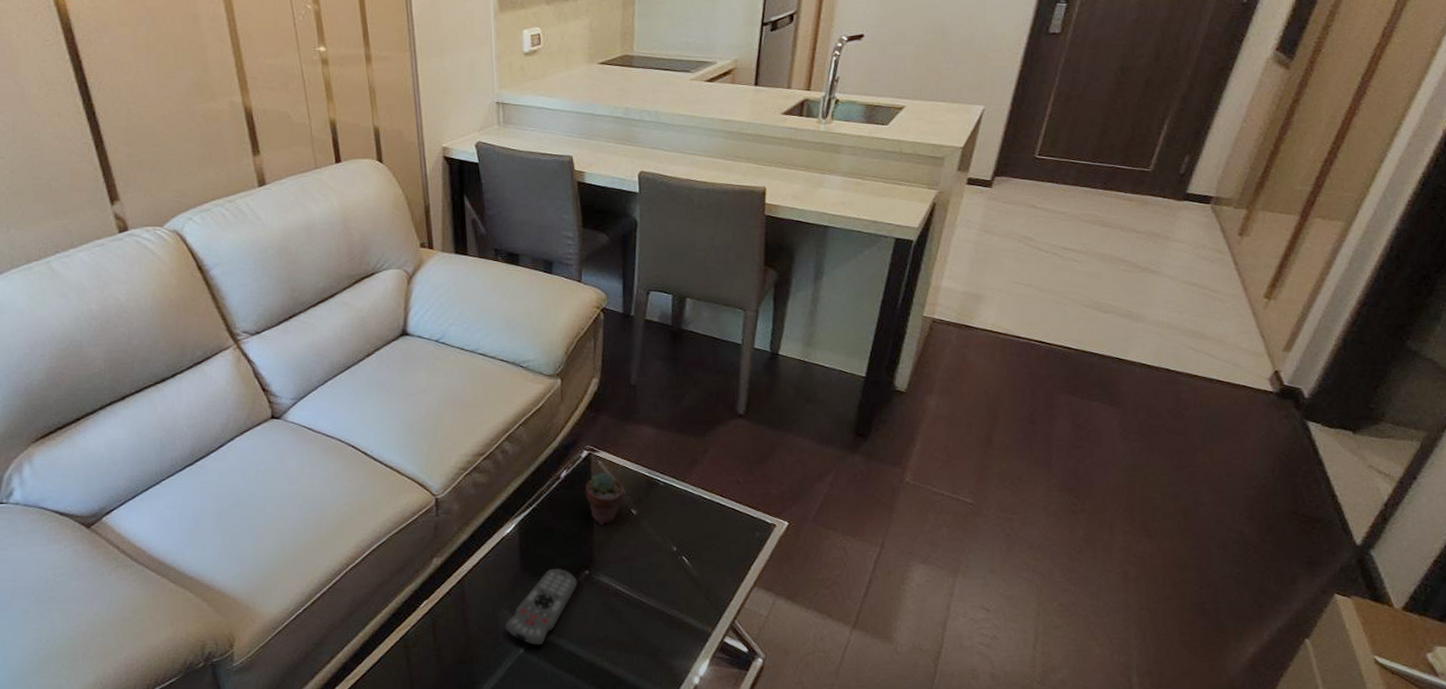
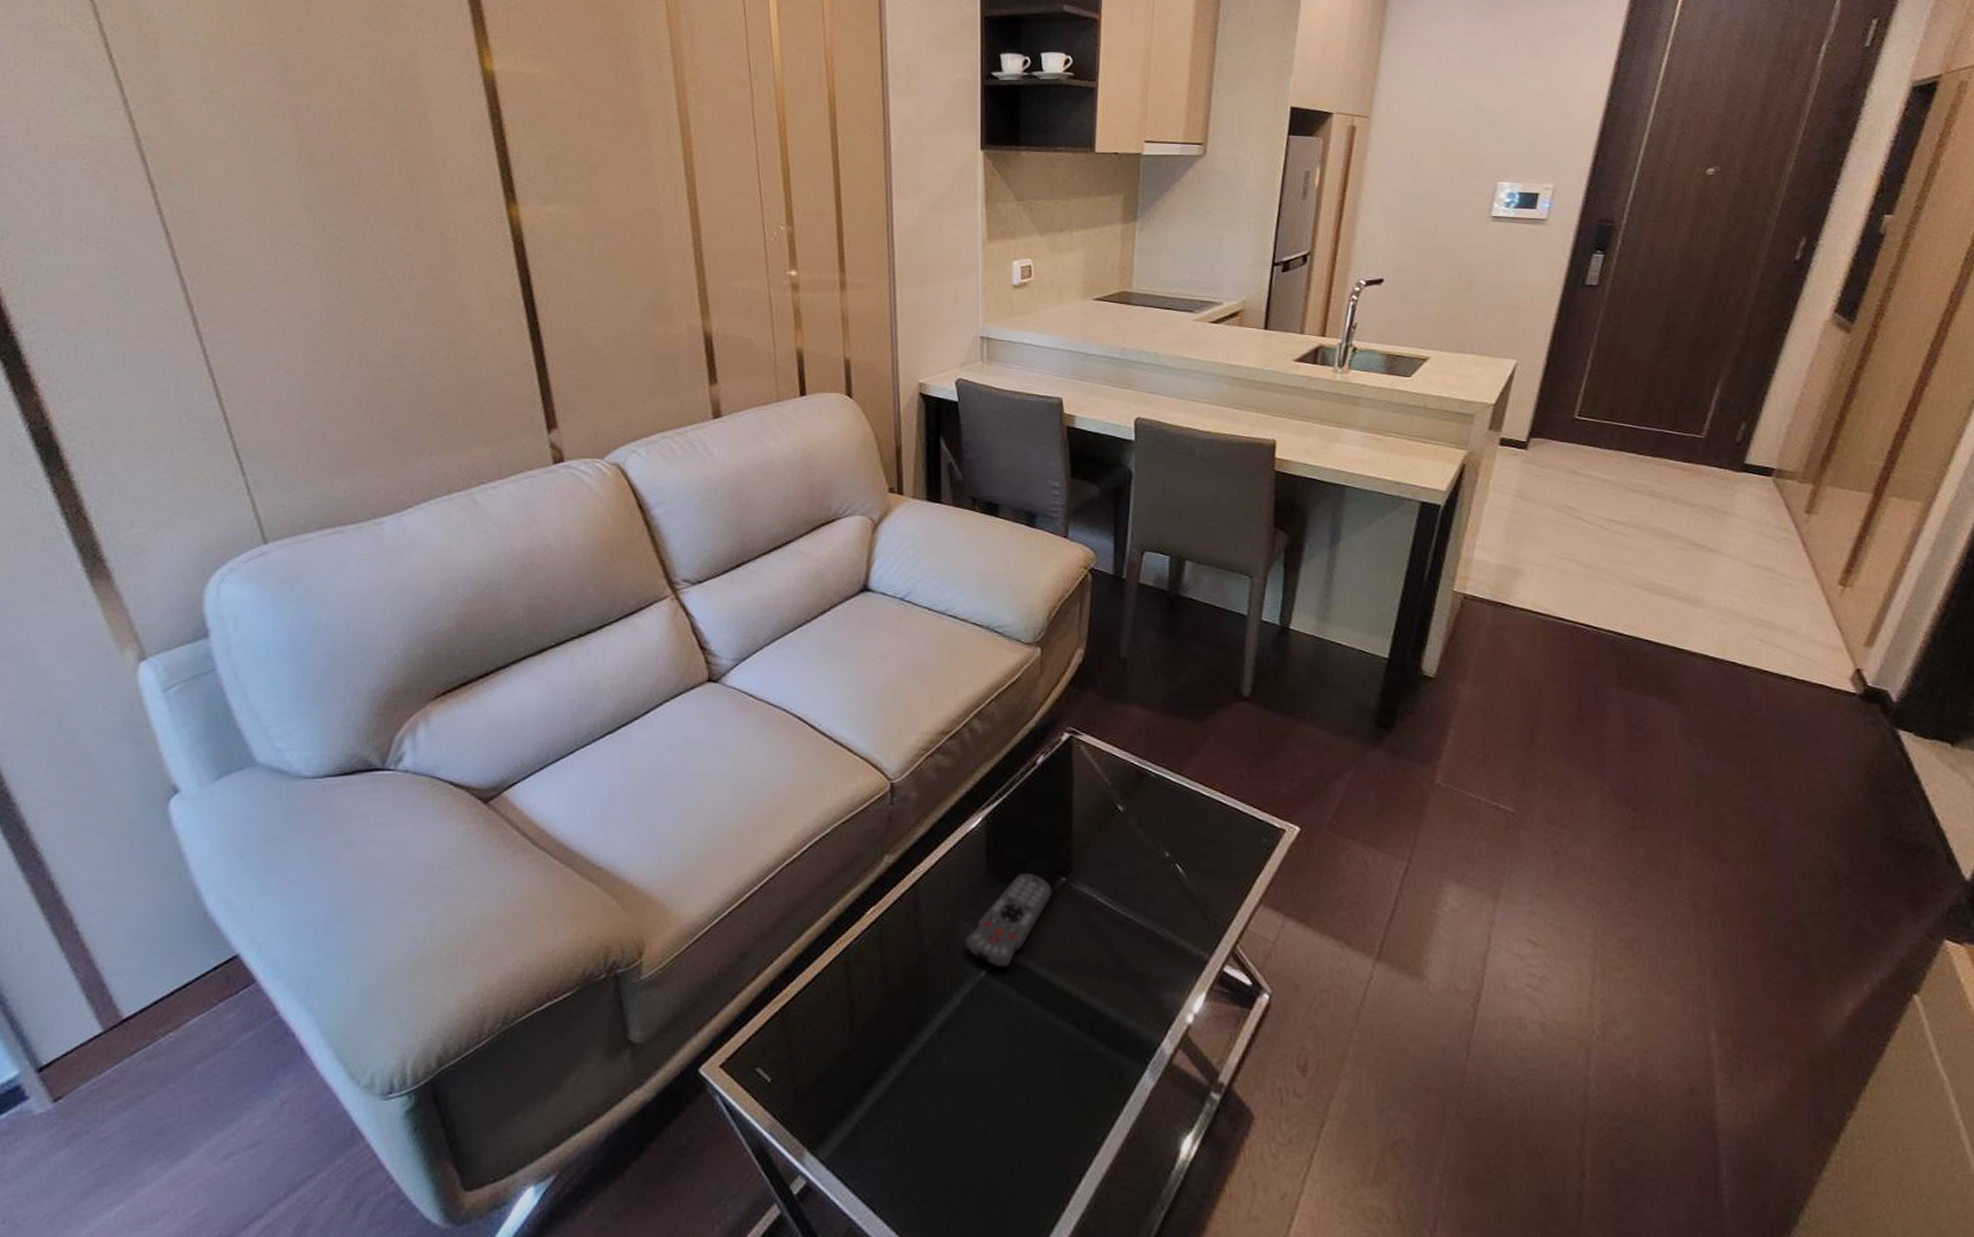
potted succulent: present [585,472,624,525] -> none [1064,759,1110,823]

